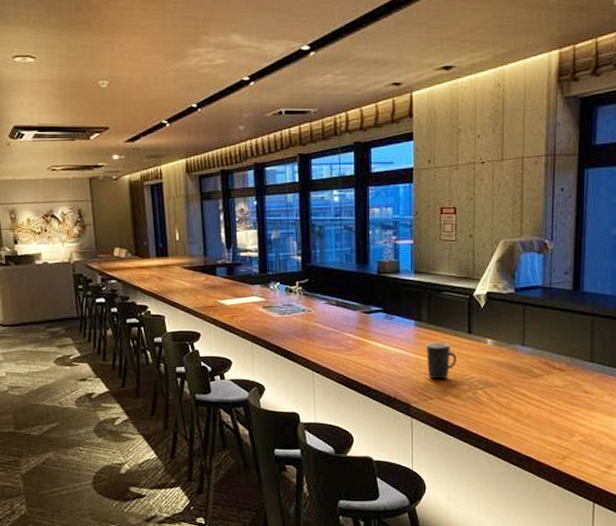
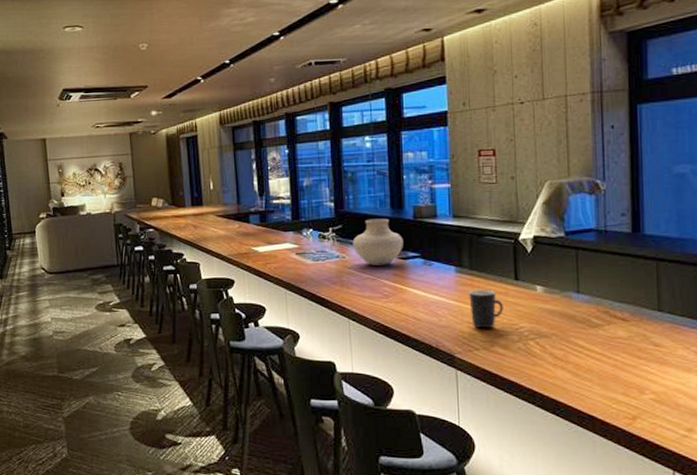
vase: none [318,273,367,319] -> present [352,218,404,266]

